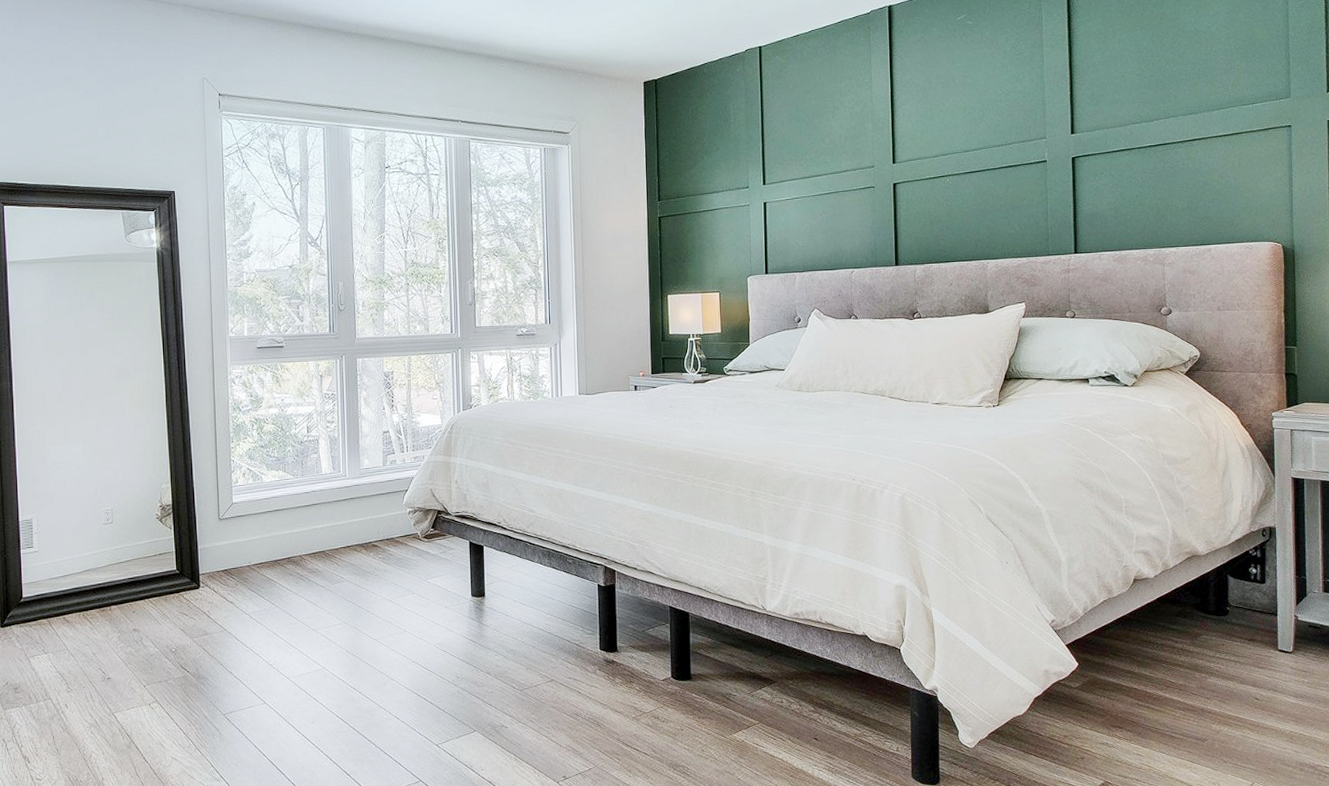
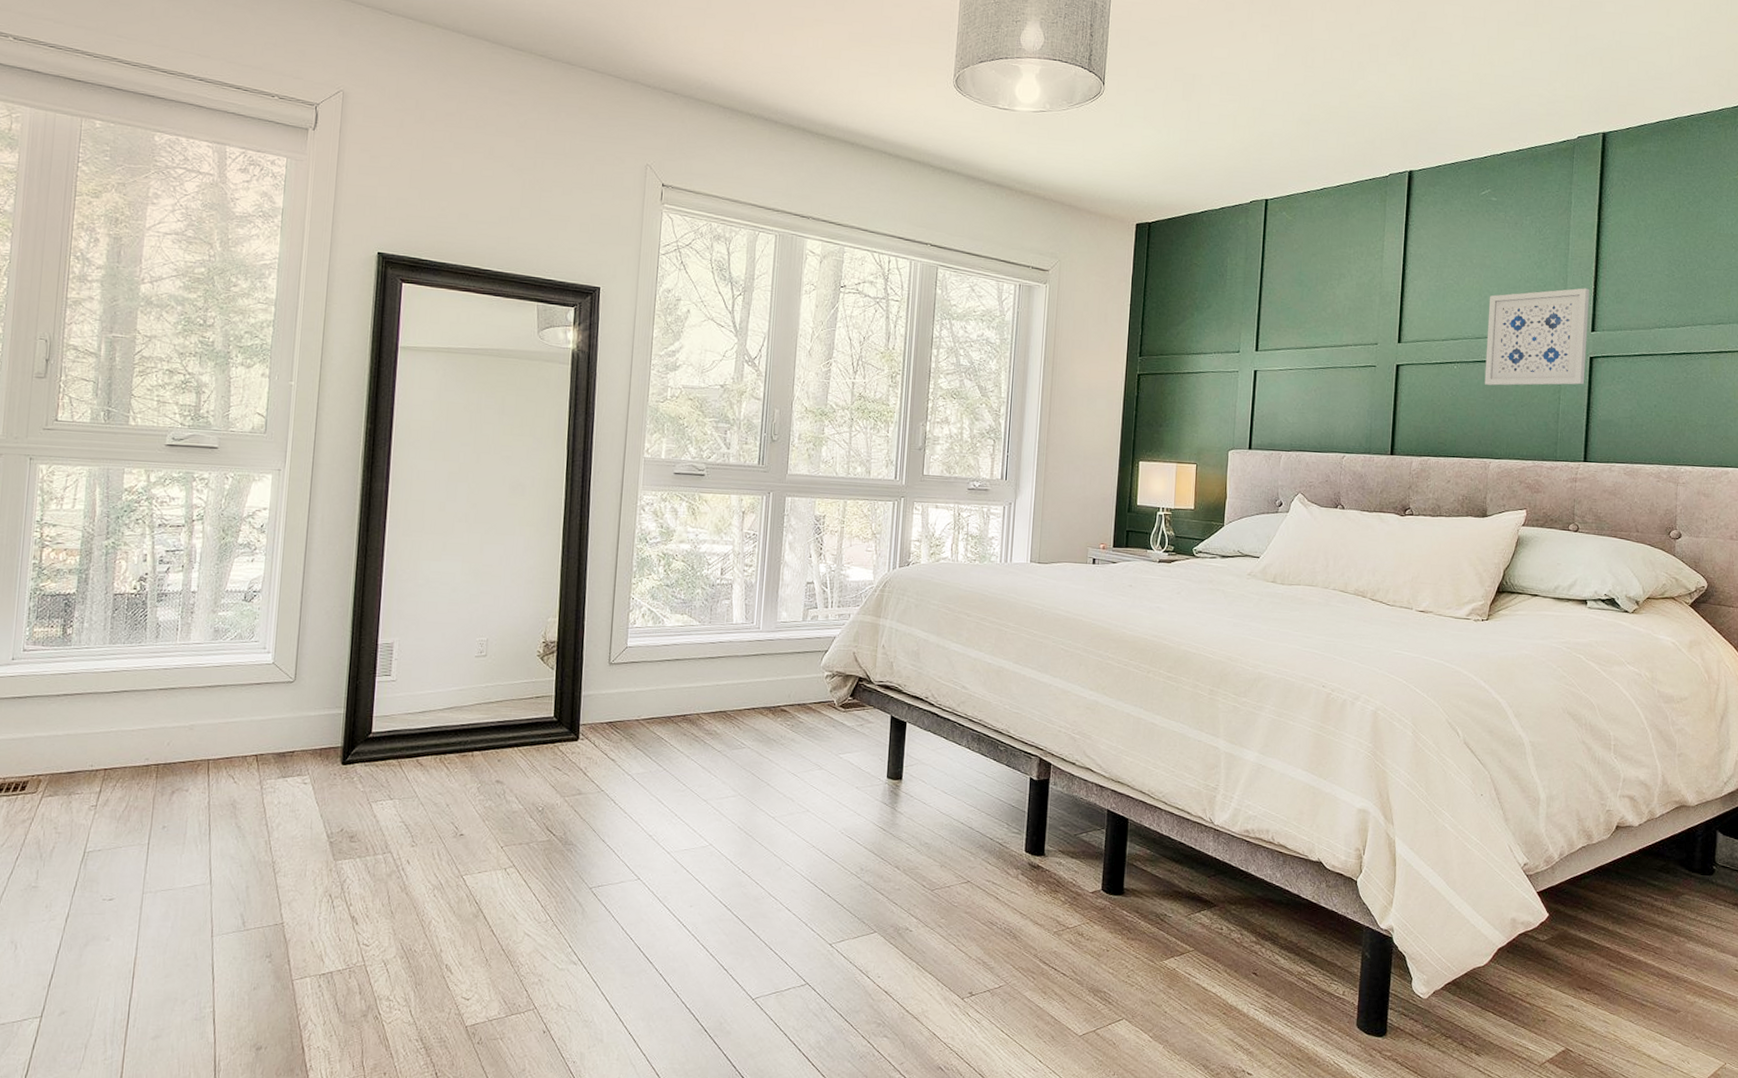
wall art: none [973,95,1069,193] -> present [1484,288,1590,386]

